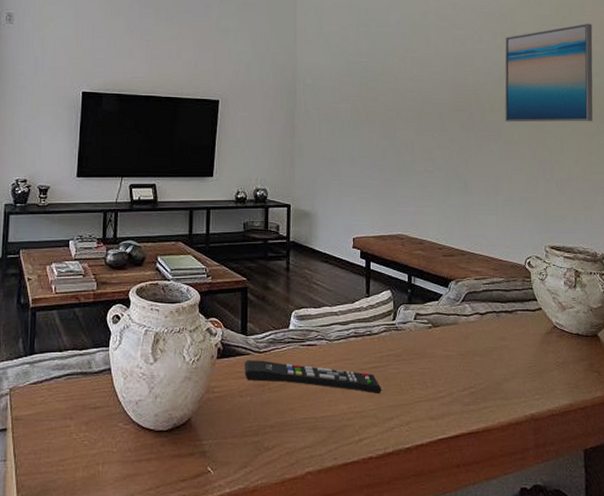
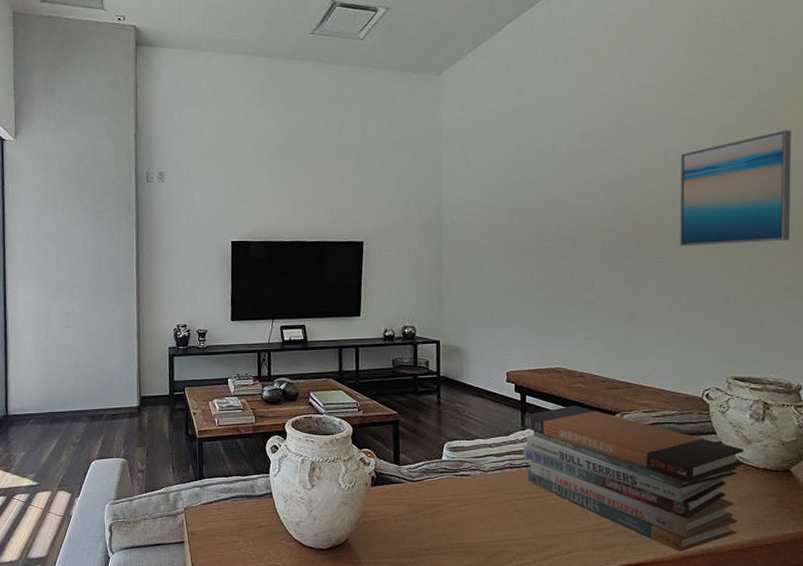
remote control: present [244,360,382,394] -> none [398,488,540,524]
book stack: none [367,272,561,419] -> present [523,405,745,552]

